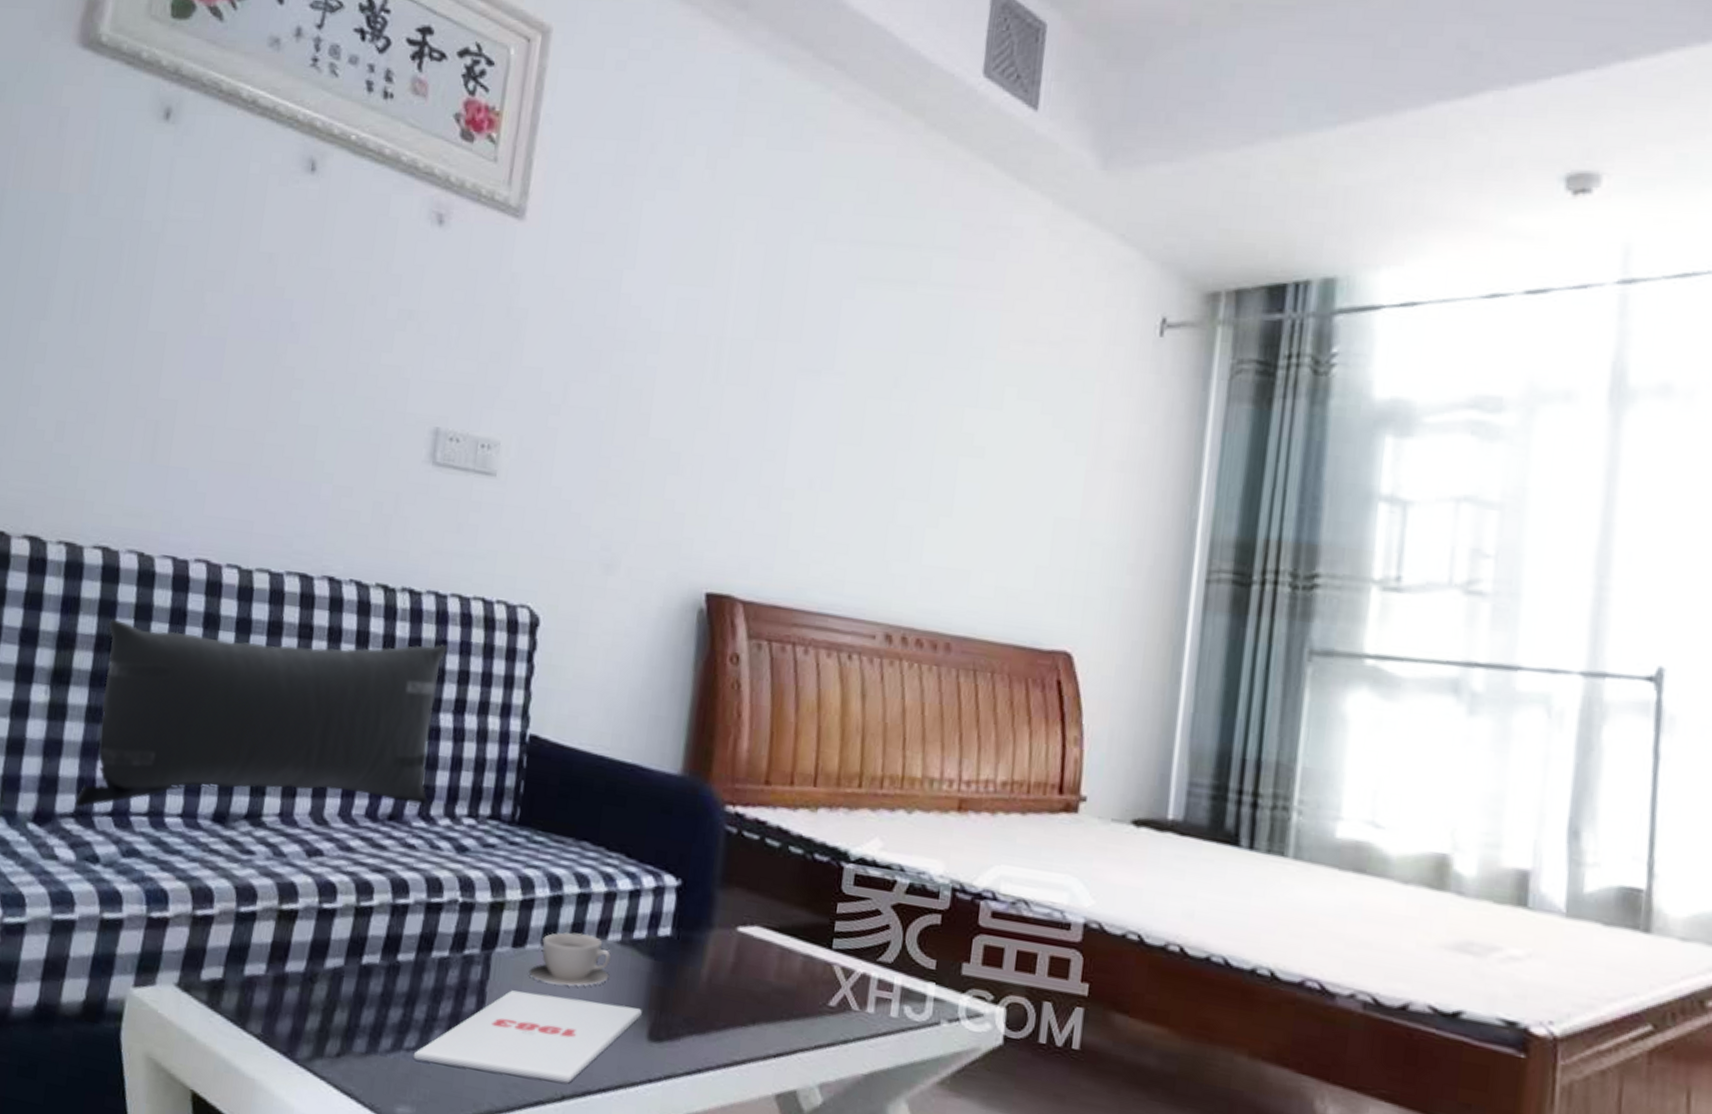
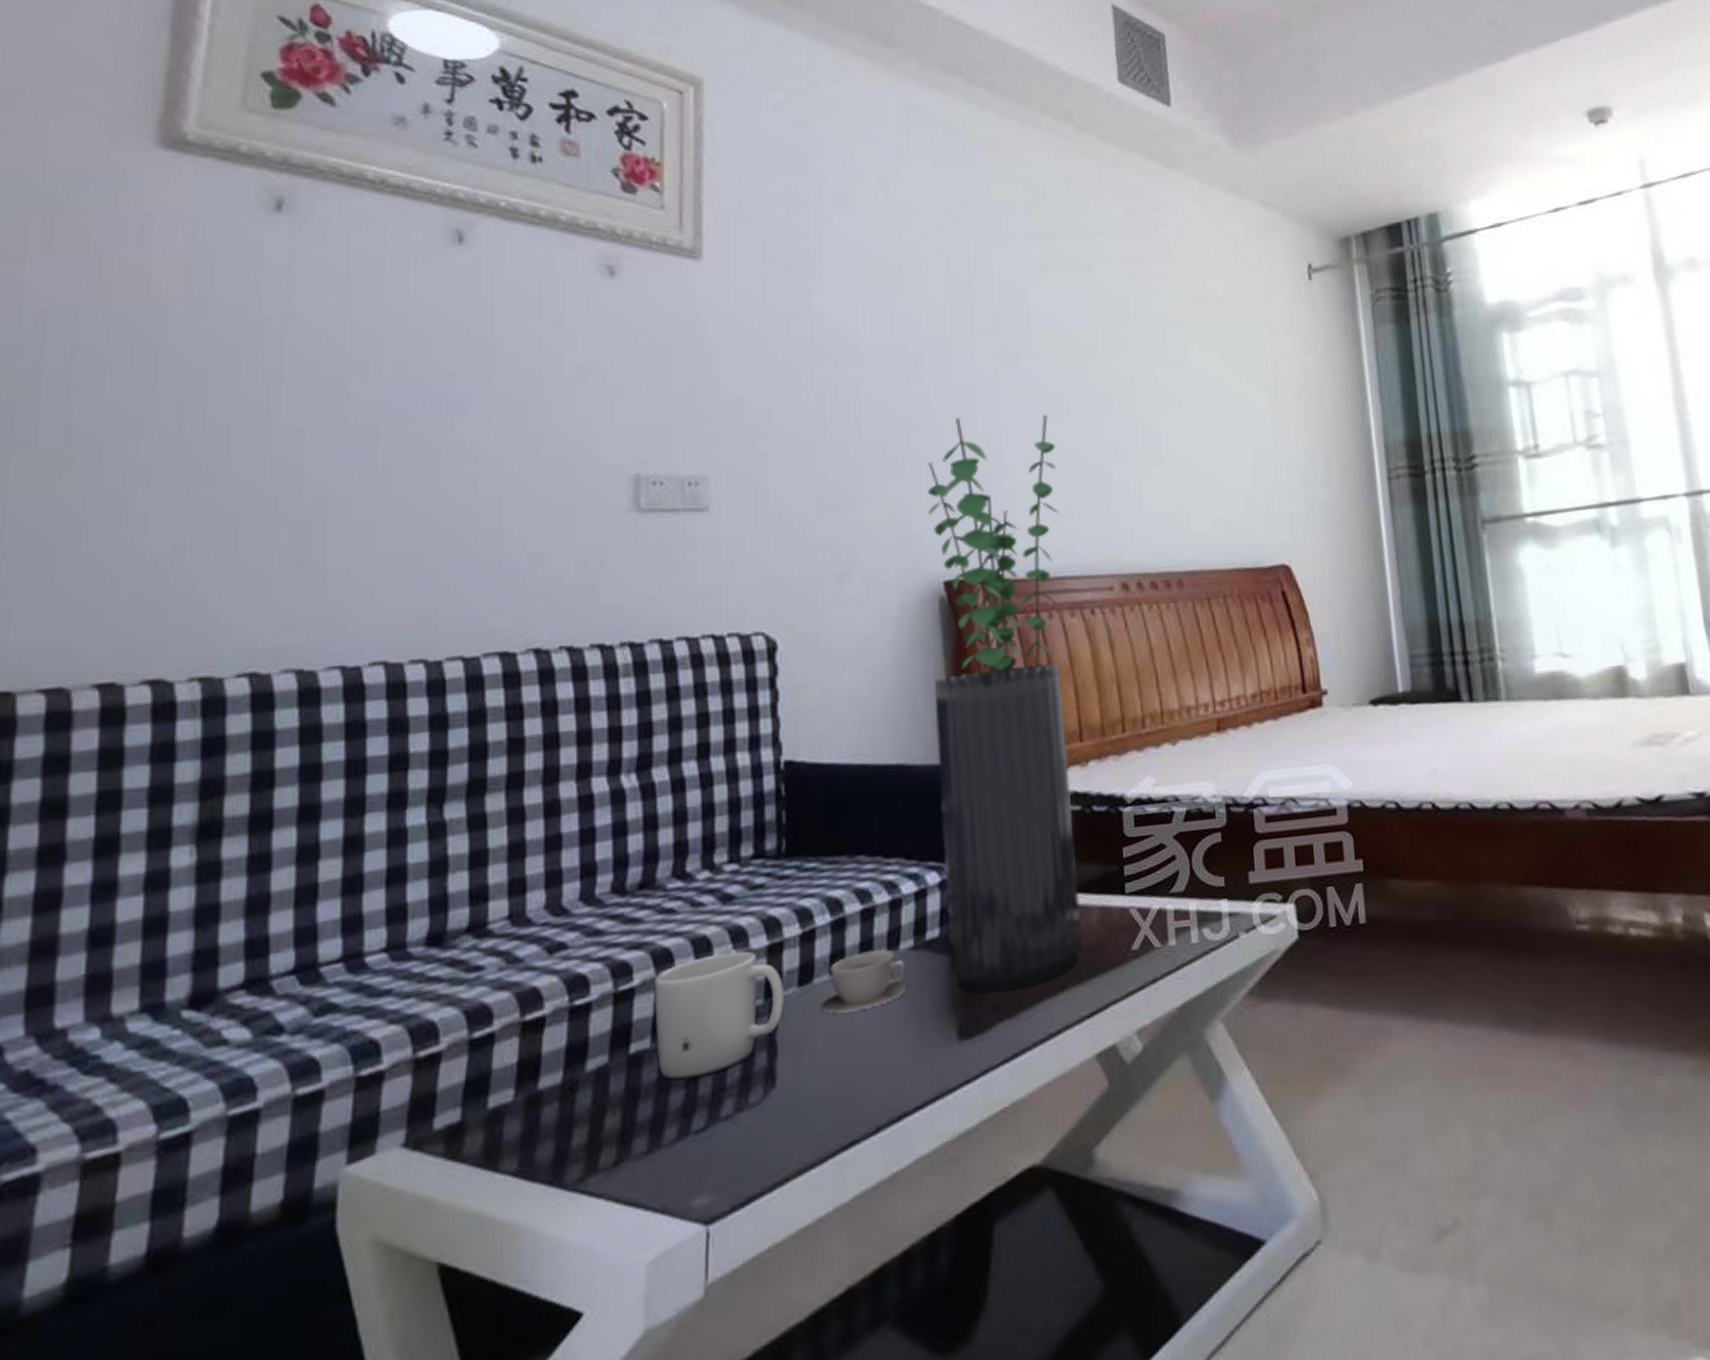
pillow: present [75,620,447,807] -> none [244,691,681,975]
mug: none [384,896,500,1003] -> present [654,950,784,1081]
magazine: present [413,990,642,1084] -> none [703,1010,948,1141]
vase: none [651,426,843,1010] -> present [927,414,1083,993]

